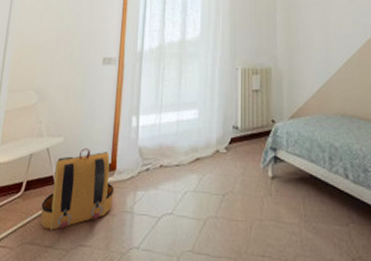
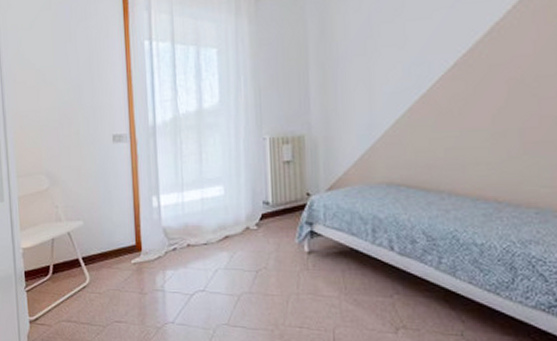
backpack: present [40,148,115,230] -> none [71,231,143,309]

